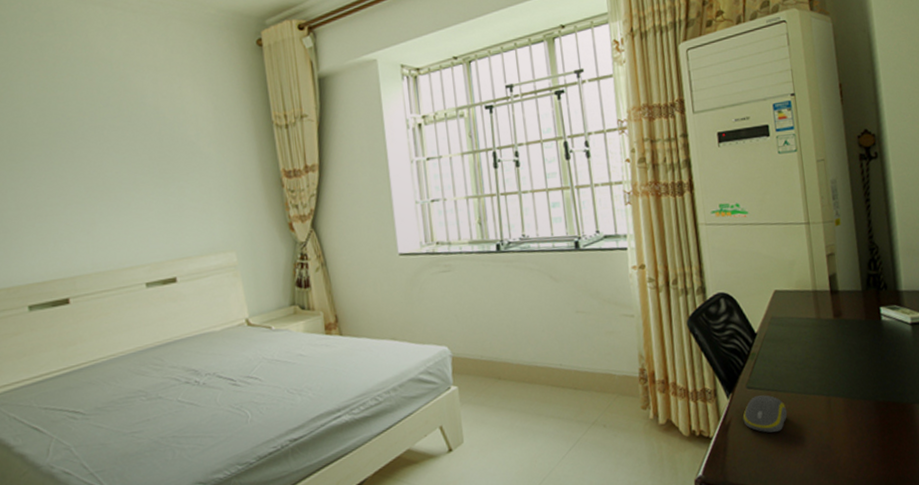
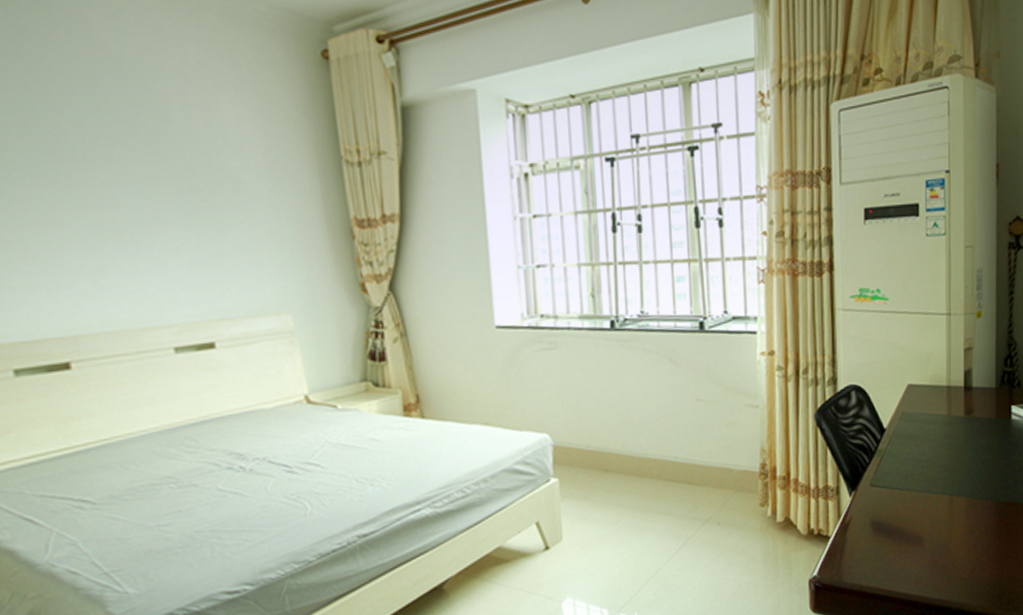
computer mouse: present [742,395,788,433] -> none [863,493,909,532]

